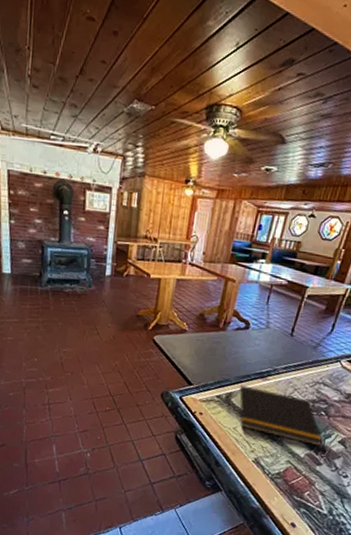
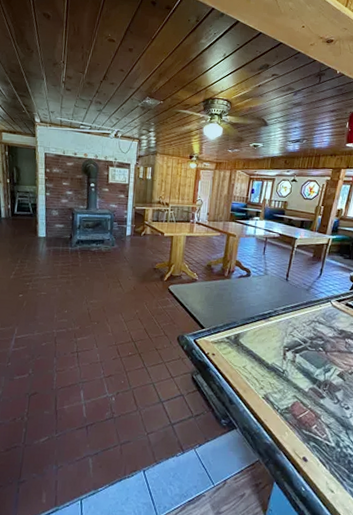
notepad: present [235,385,323,447] -> none [243,326,323,381]

